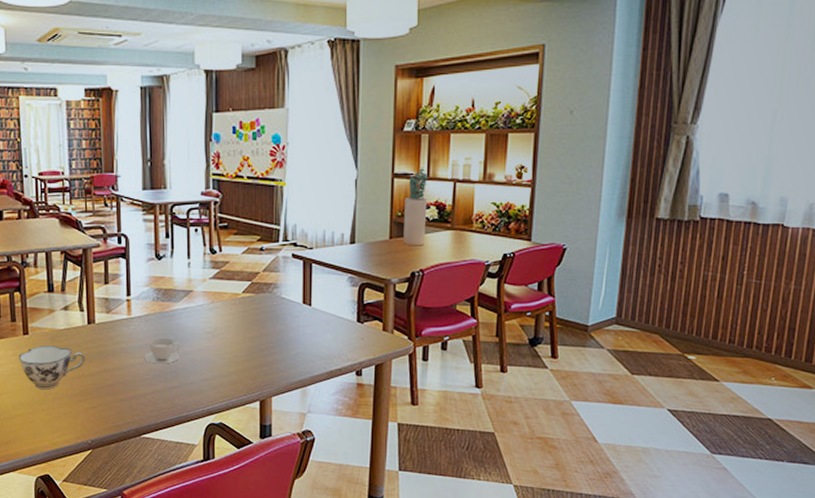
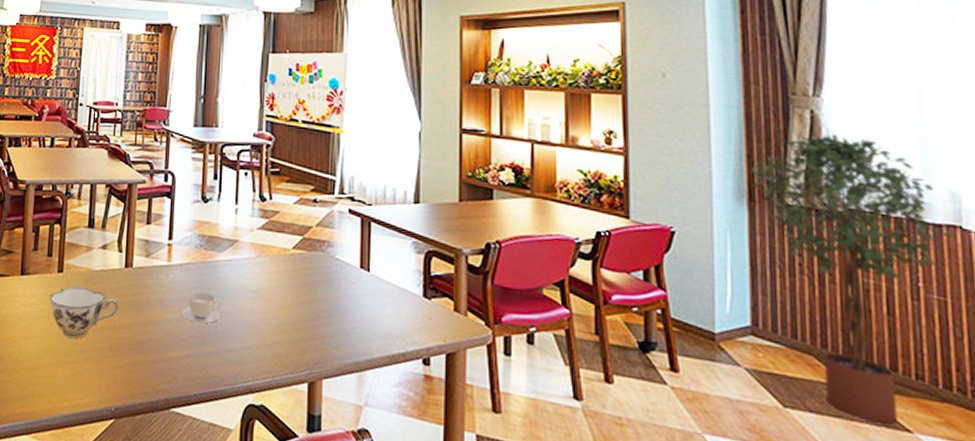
vase: present [403,167,429,246] -> none [475,124,502,214]
potted tree: none [631,155,776,377] -> present [748,133,953,425]

